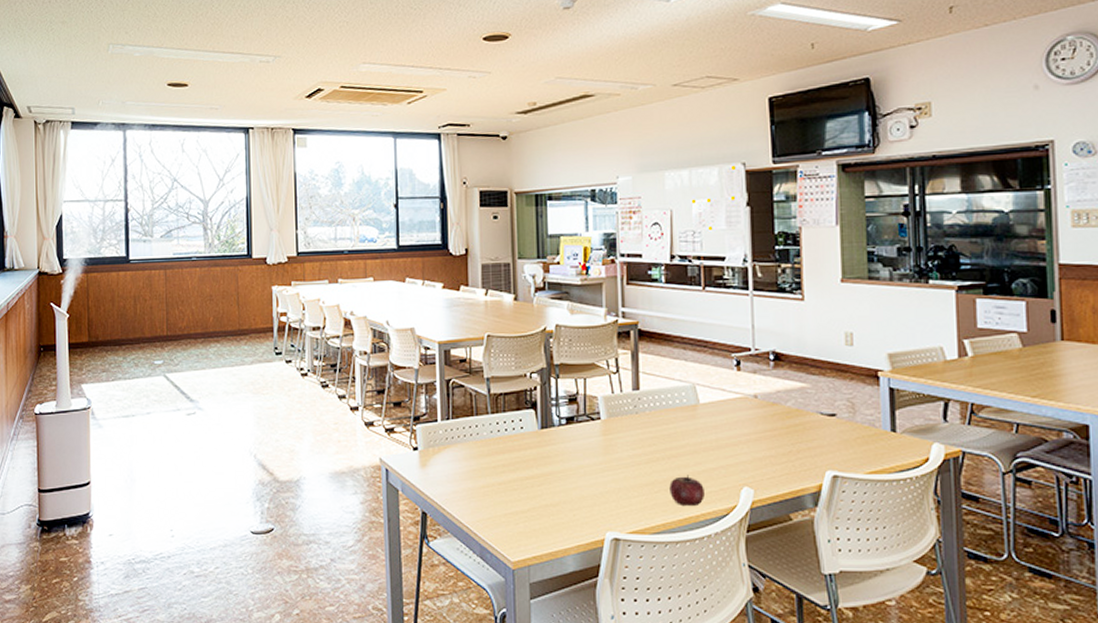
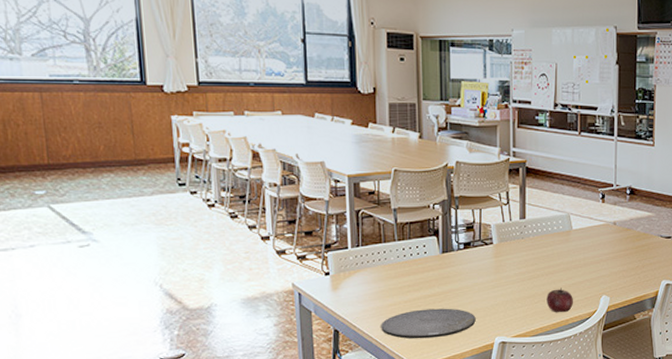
plate: none [472,493,582,529] -> present [381,308,476,339]

